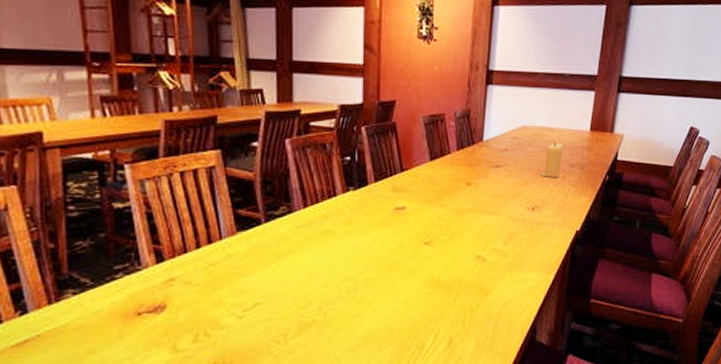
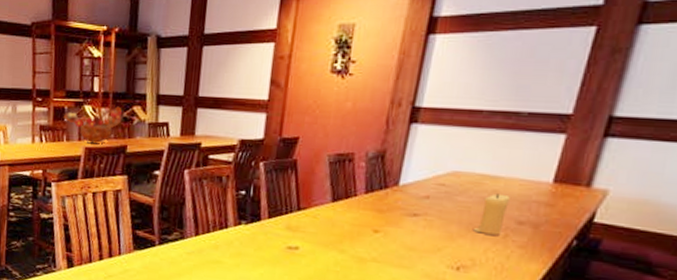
flower arrangement: none [133,70,208,116] -> present [64,104,123,144]

